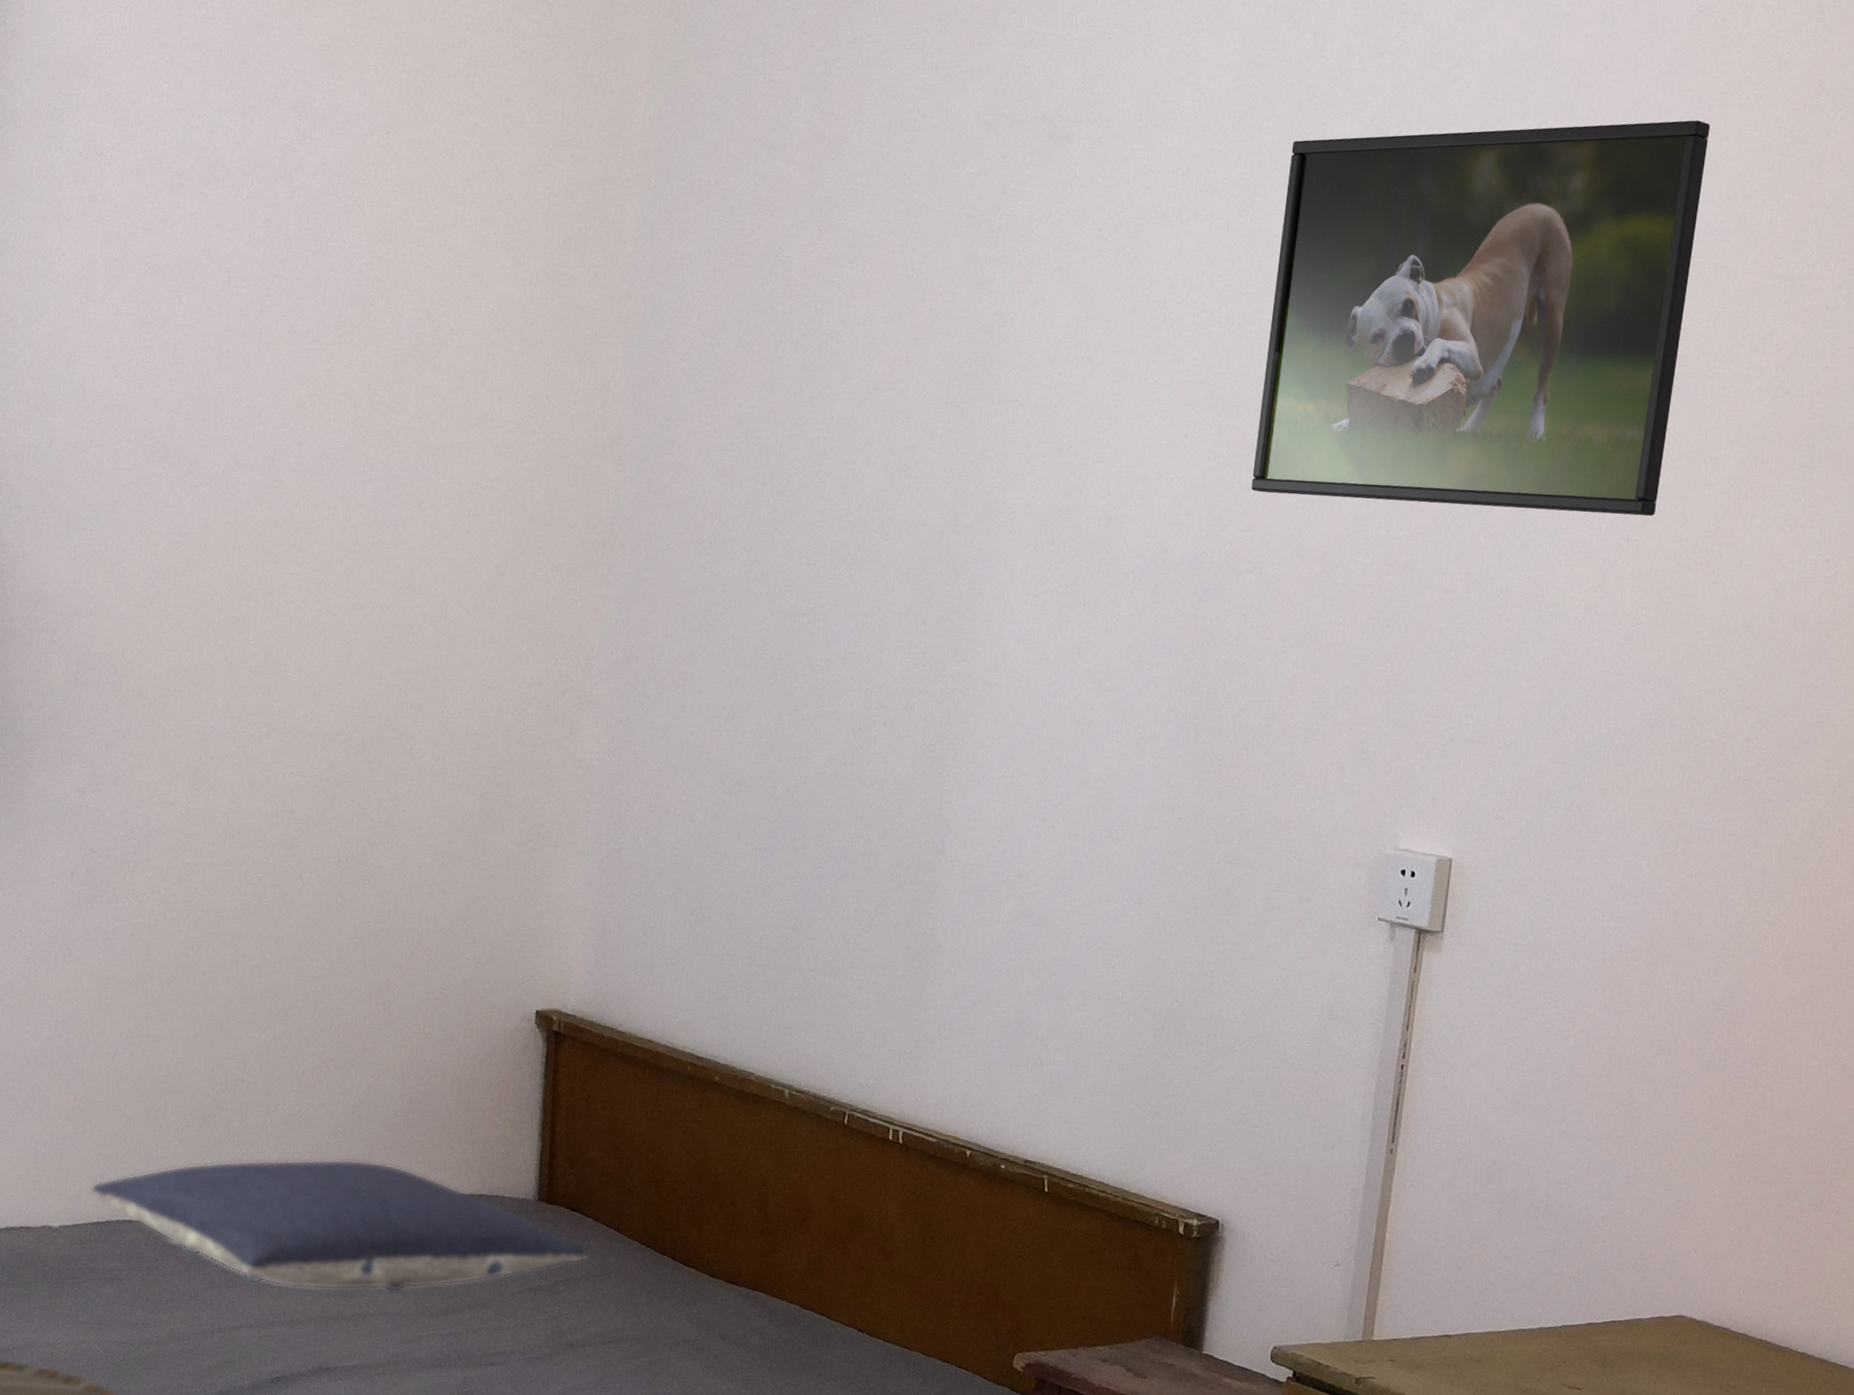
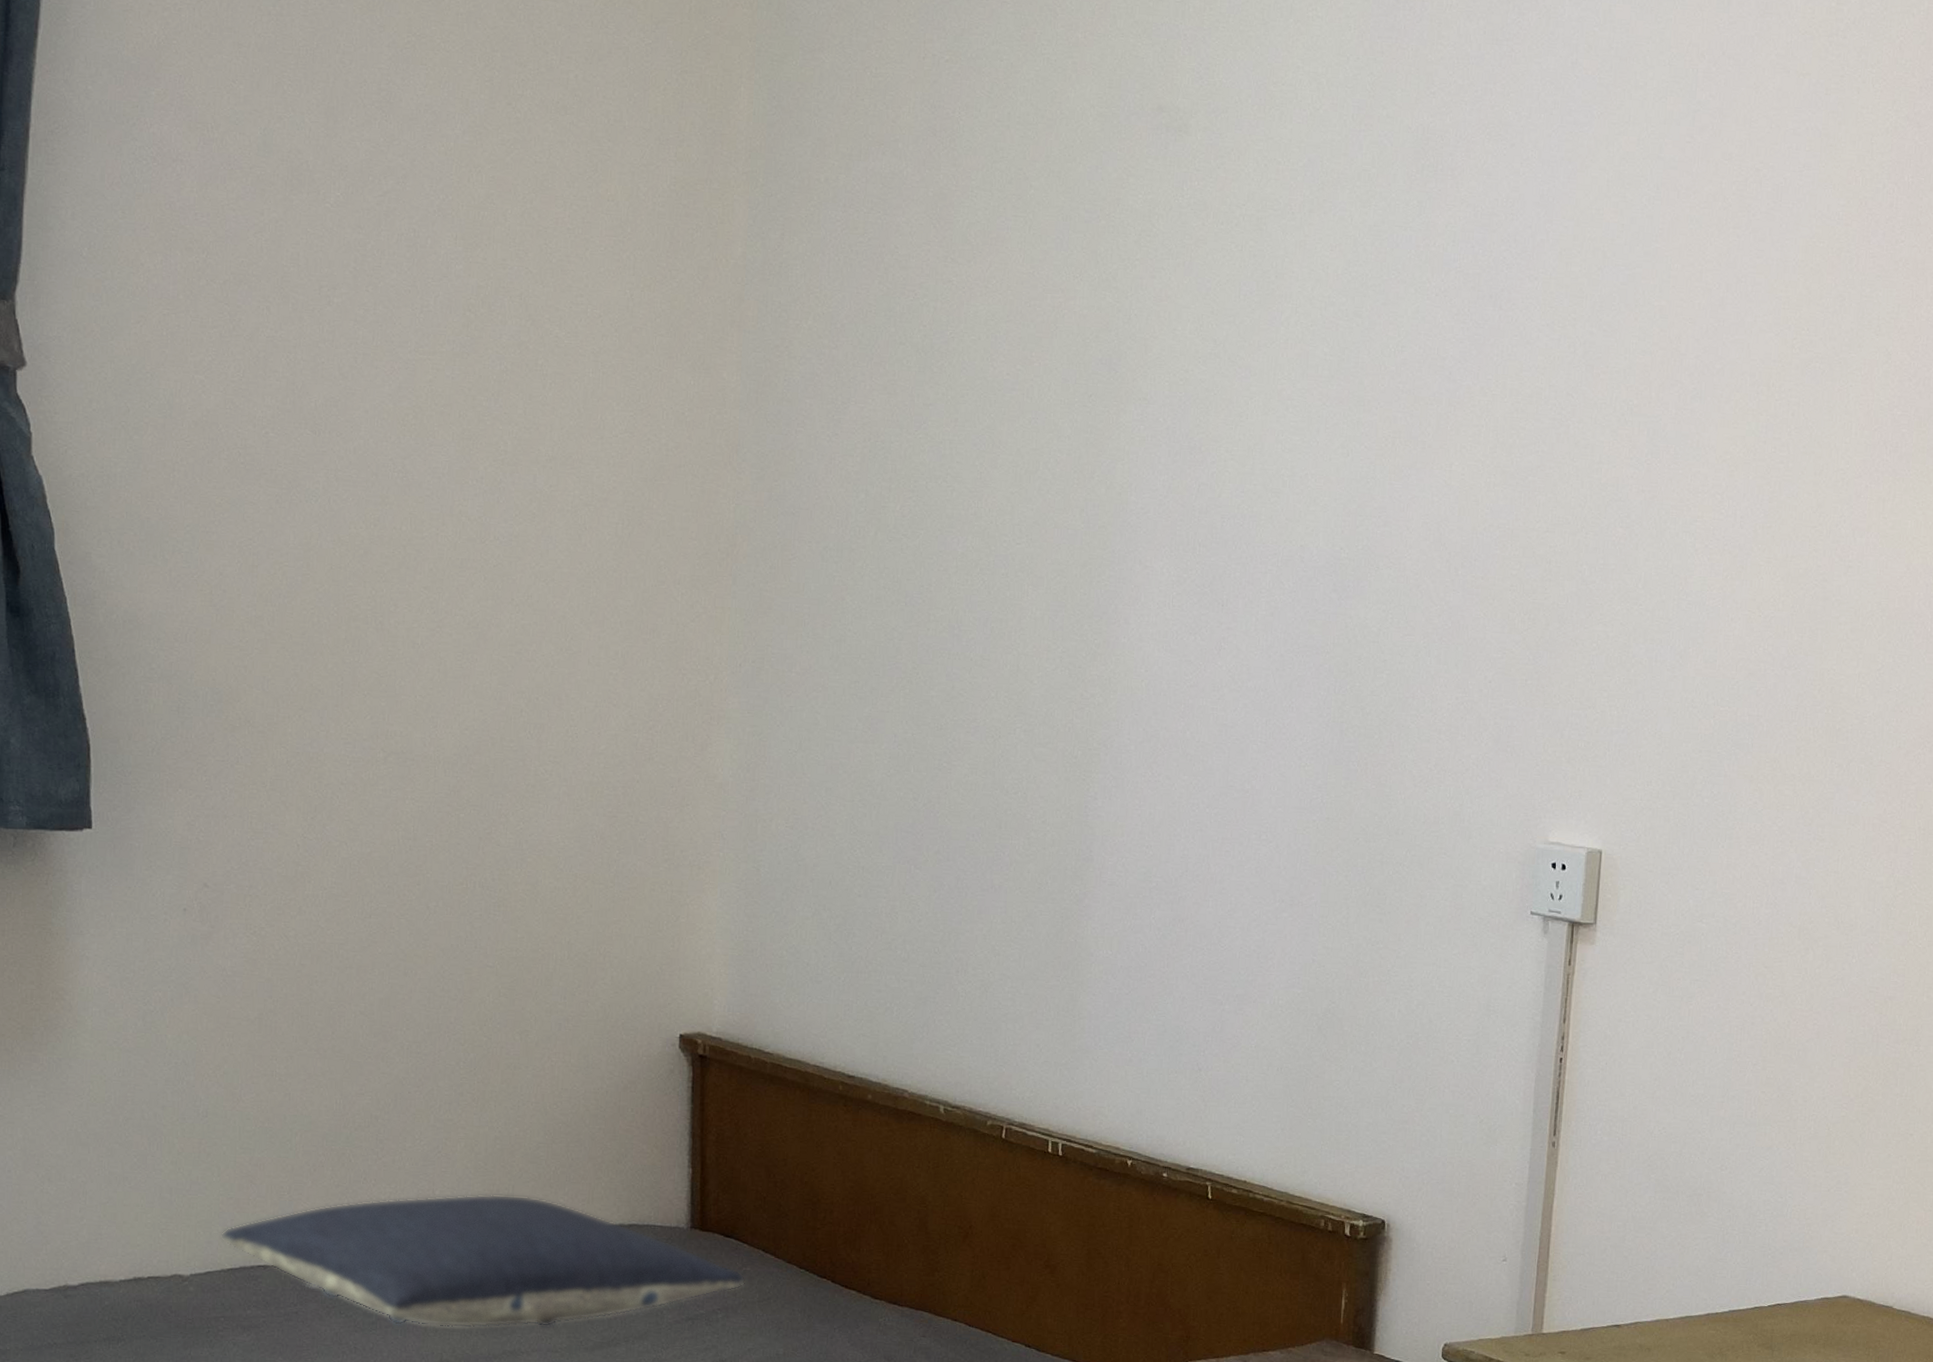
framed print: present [1251,120,1711,517] -> none [1386,104,1829,503]

